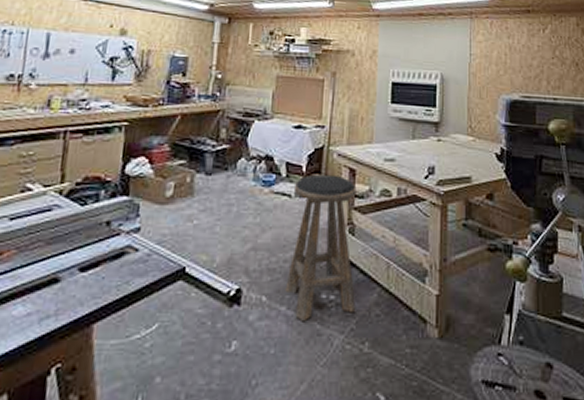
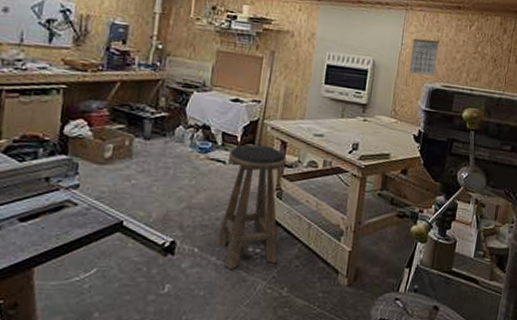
calendar: none [481,47,511,87] -> present [408,38,439,76]

